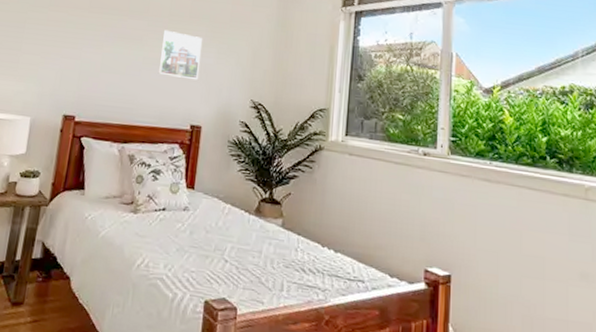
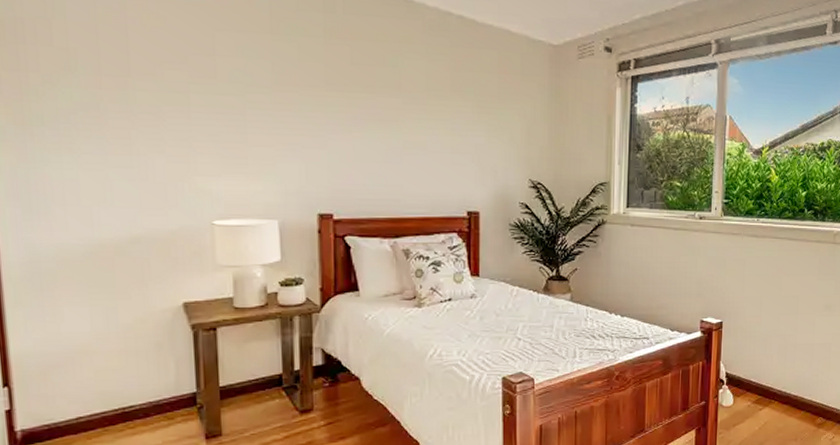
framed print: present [158,29,202,80] -> none [422,107,470,163]

